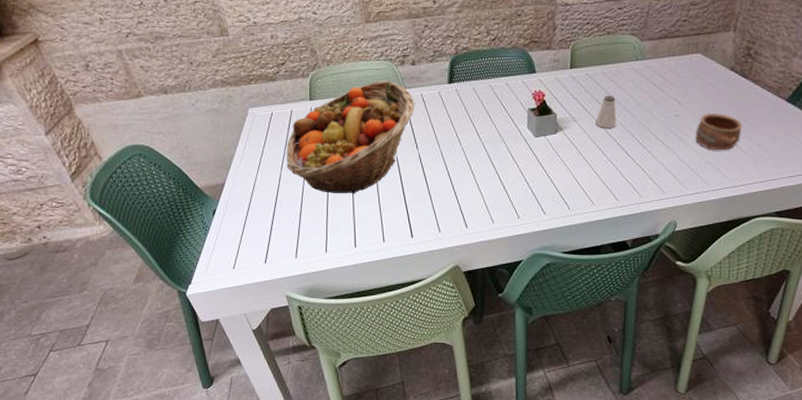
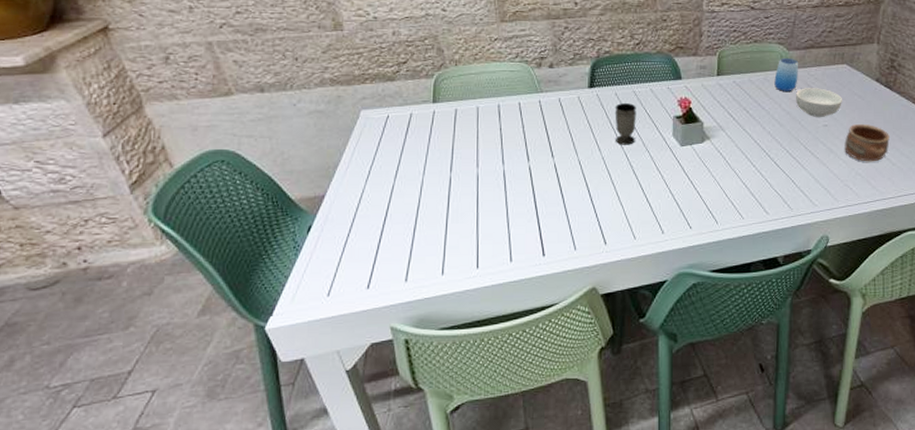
fruit basket: present [286,80,416,194] -> none [401,83,552,207]
cup: none [473,97,493,137] -> present [615,103,636,145]
saltshaker: present [596,96,617,128] -> none [744,104,766,138]
cup: none [627,48,652,82] -> present [774,57,799,91]
cereal bowl: none [647,78,695,107] -> present [795,88,842,117]

